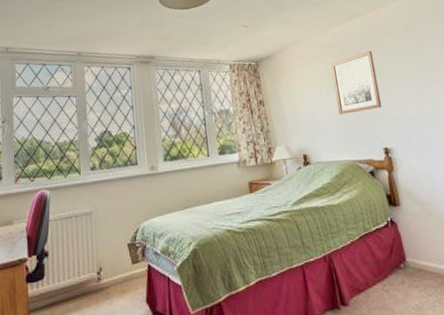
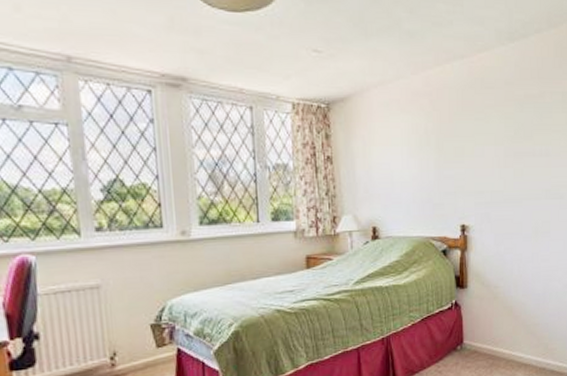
wall art: present [330,50,382,115] -> none [417,106,467,182]

